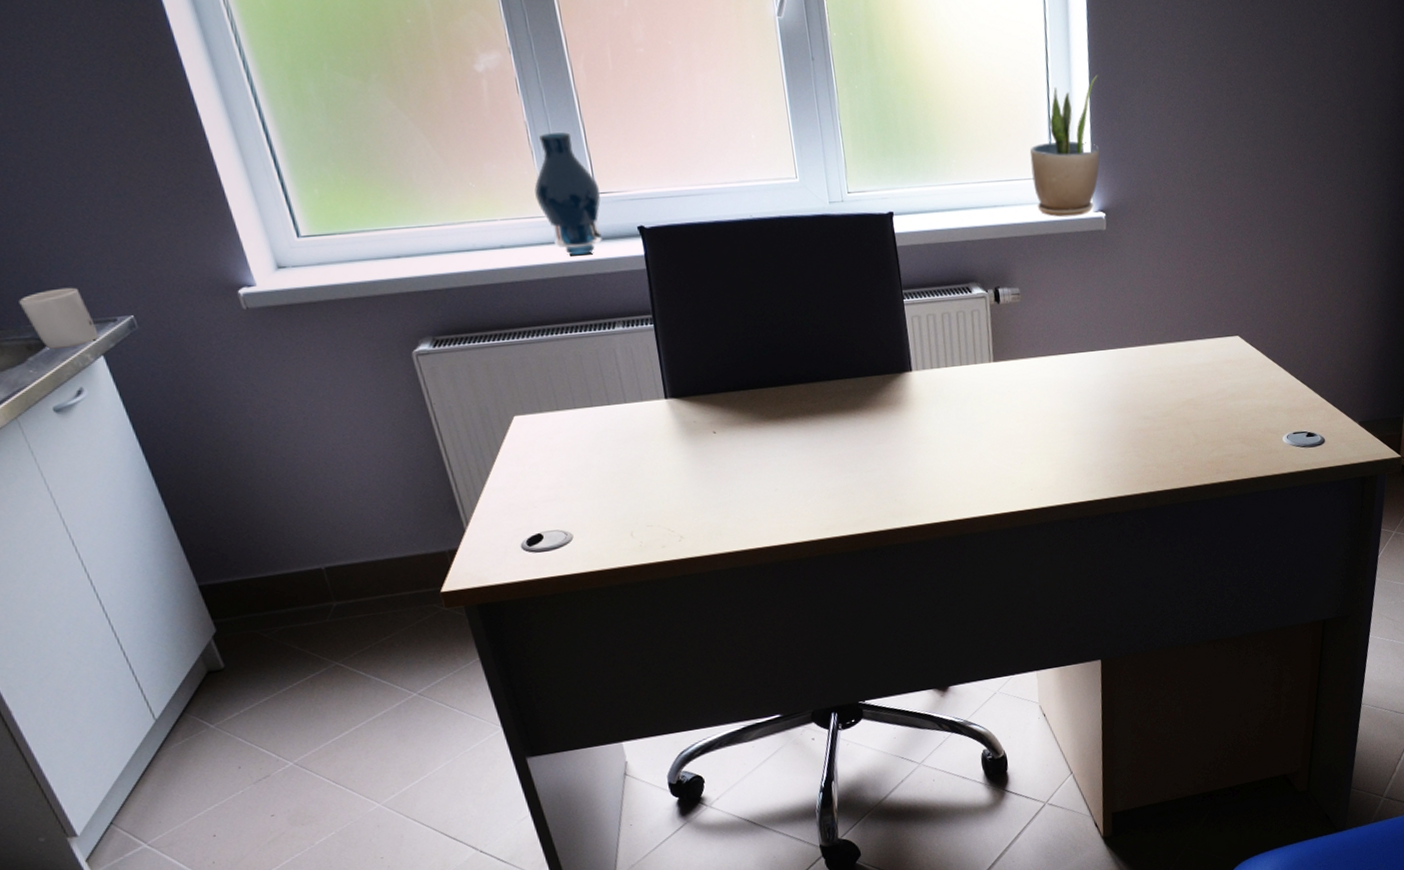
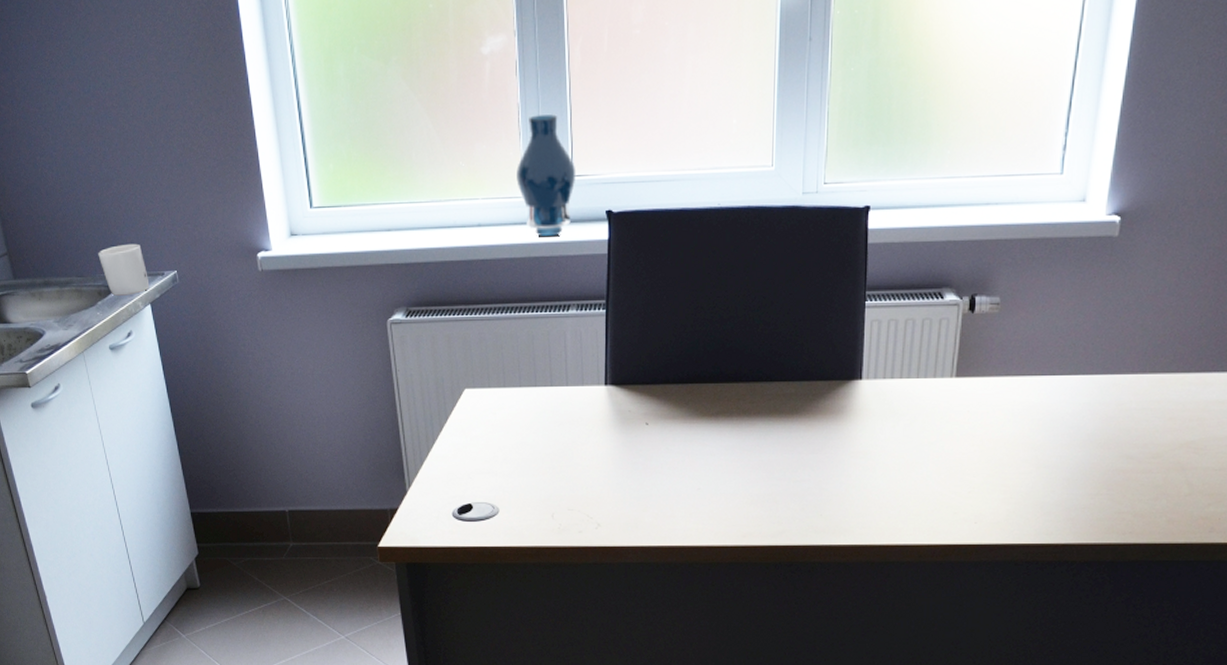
potted plant: present [1029,75,1100,218] -> none [1037,55,1140,220]

